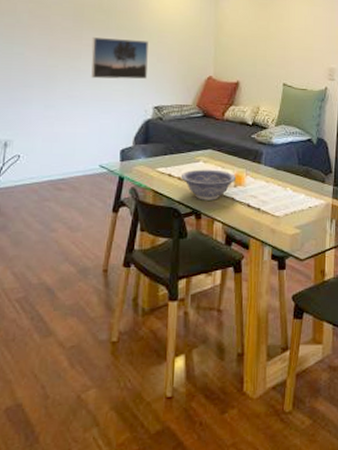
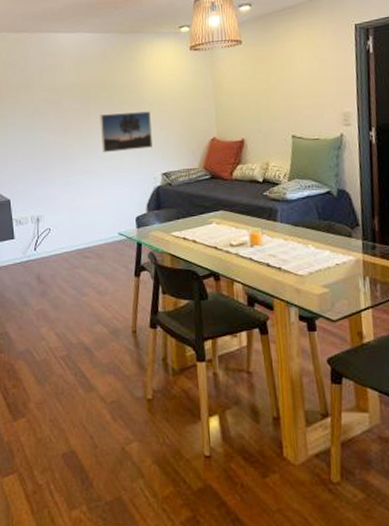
decorative bowl: present [180,169,236,200] -> none [195,230,251,262]

